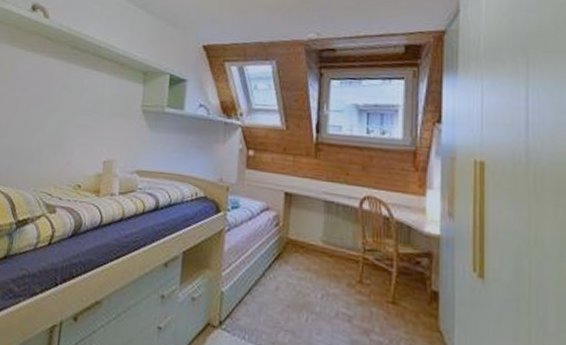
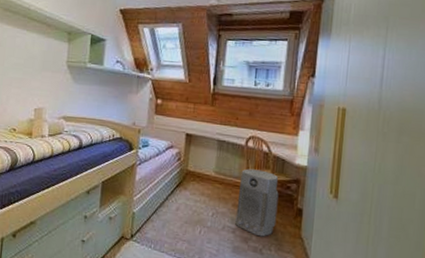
air purifier: none [352,237,406,329] -> present [235,168,279,237]

